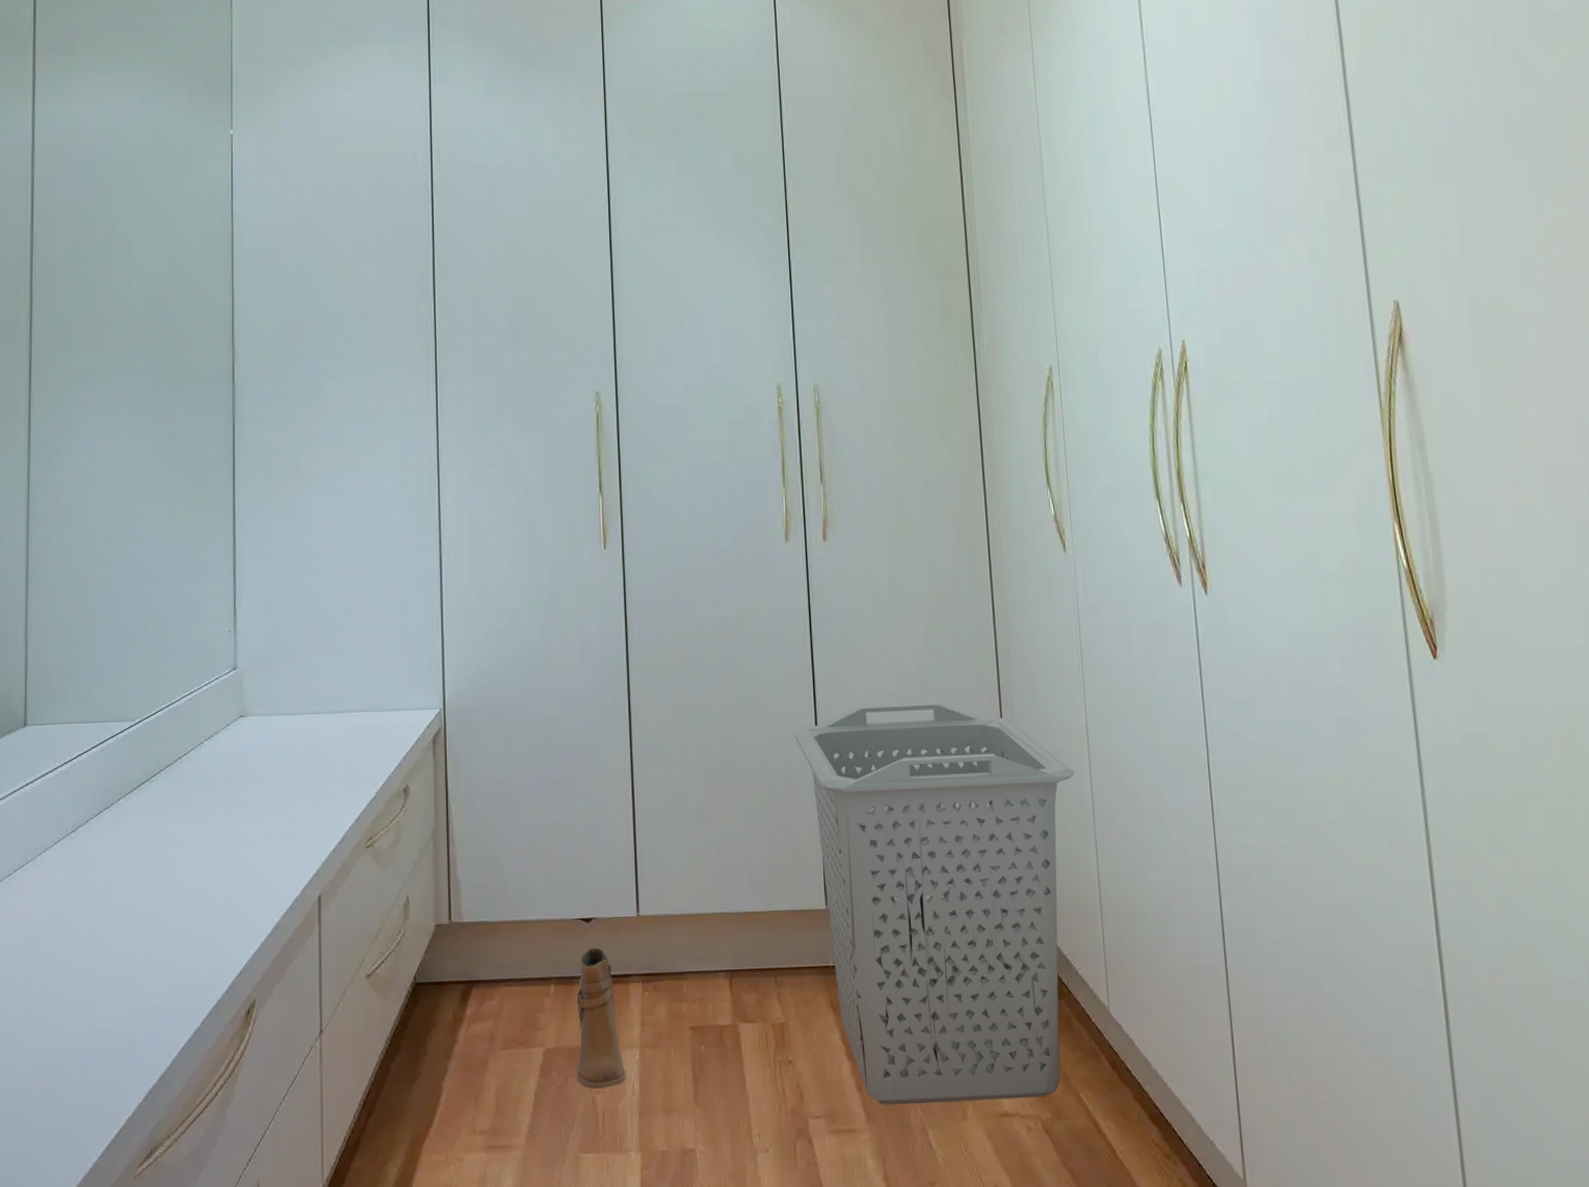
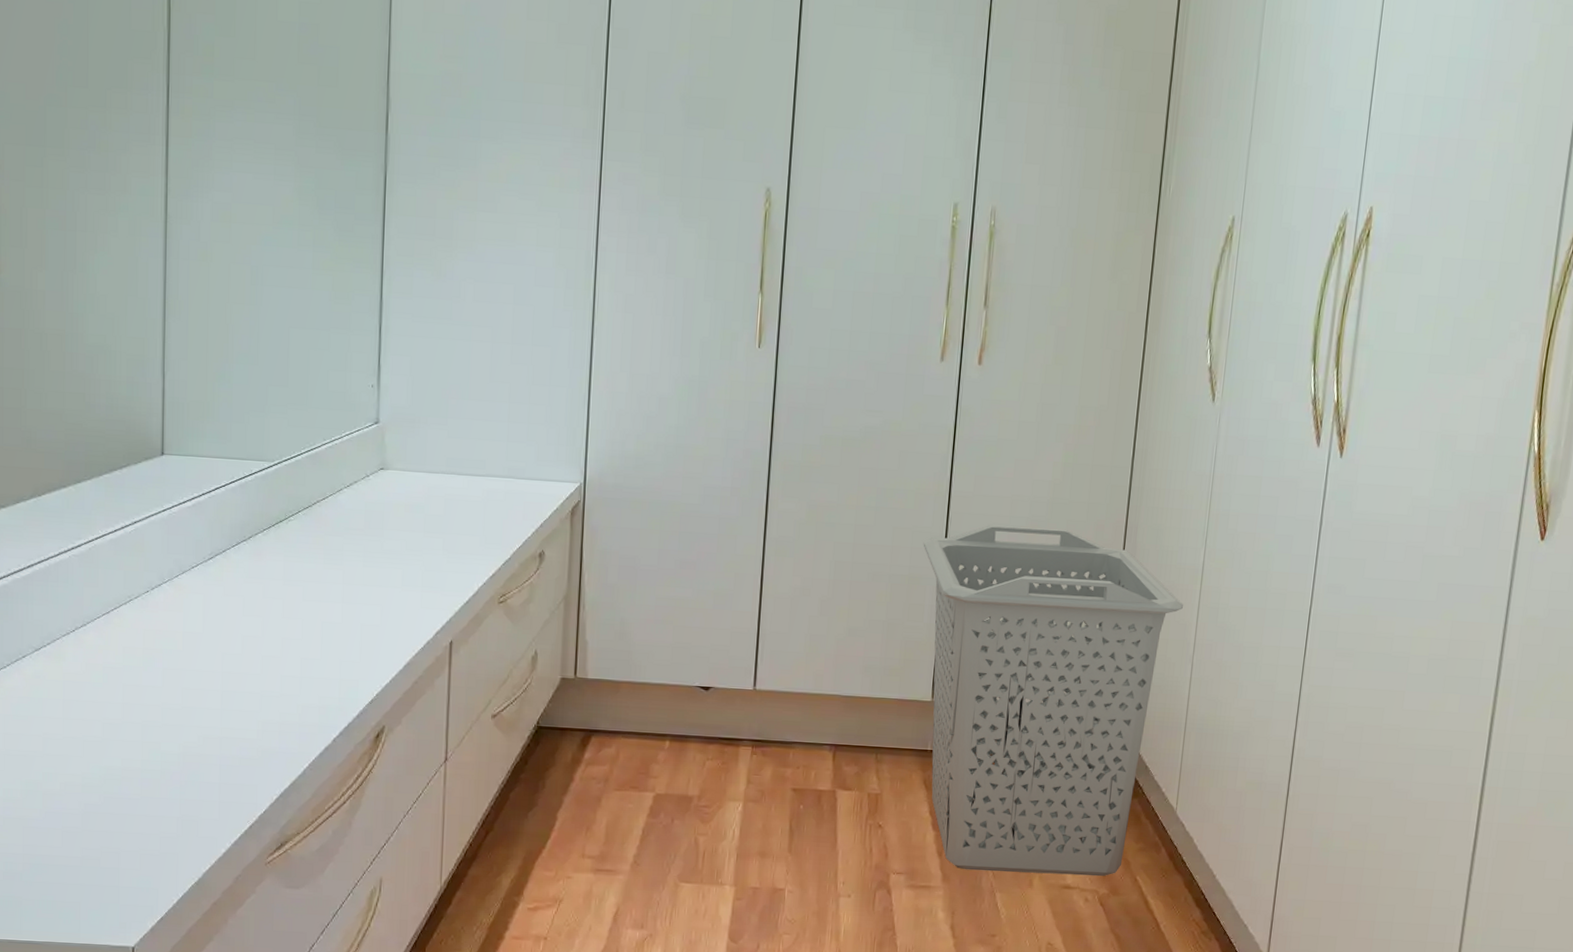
boot: present [576,947,626,1090] -> none [682,712,728,833]

